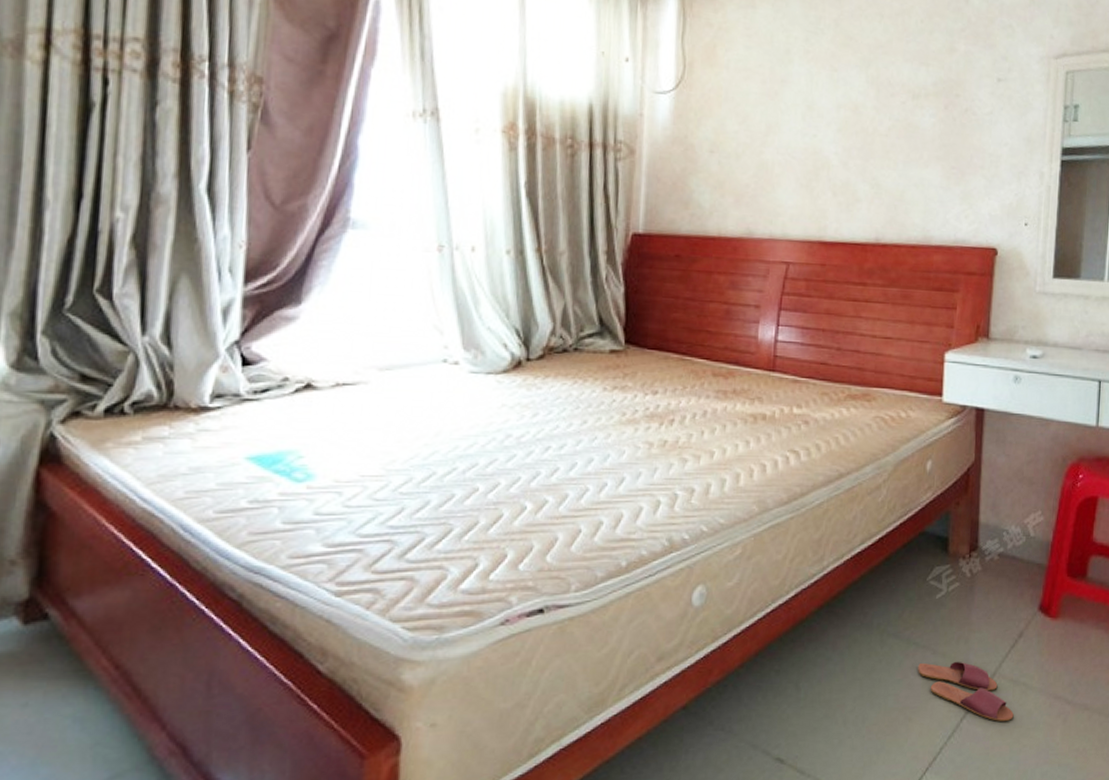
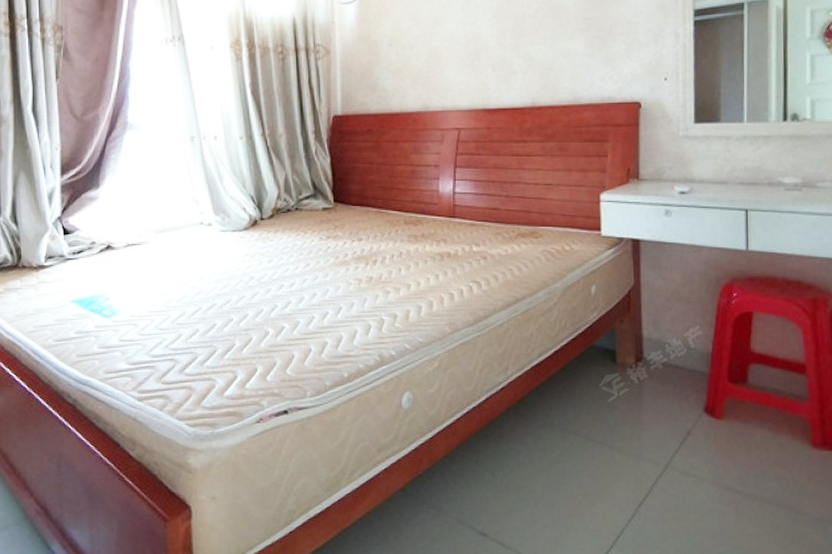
slippers: present [918,661,1014,721] -> none [597,455,688,508]

